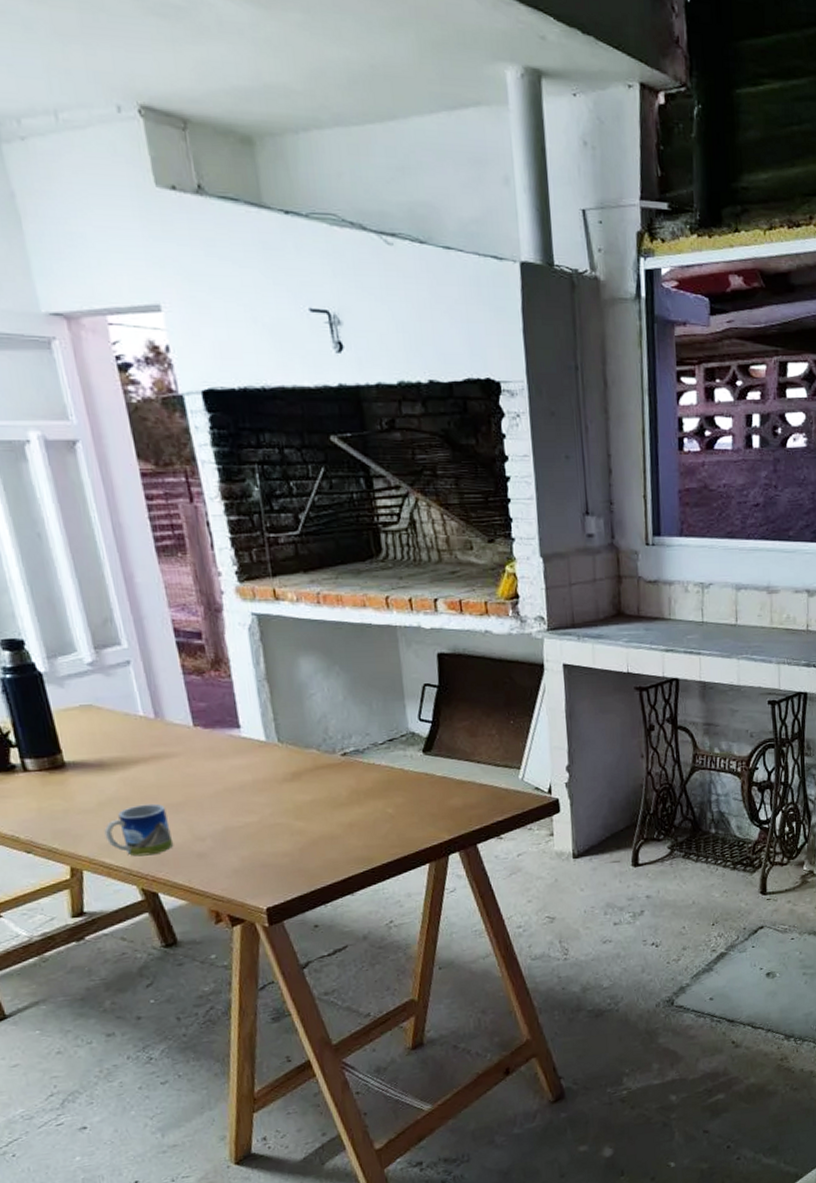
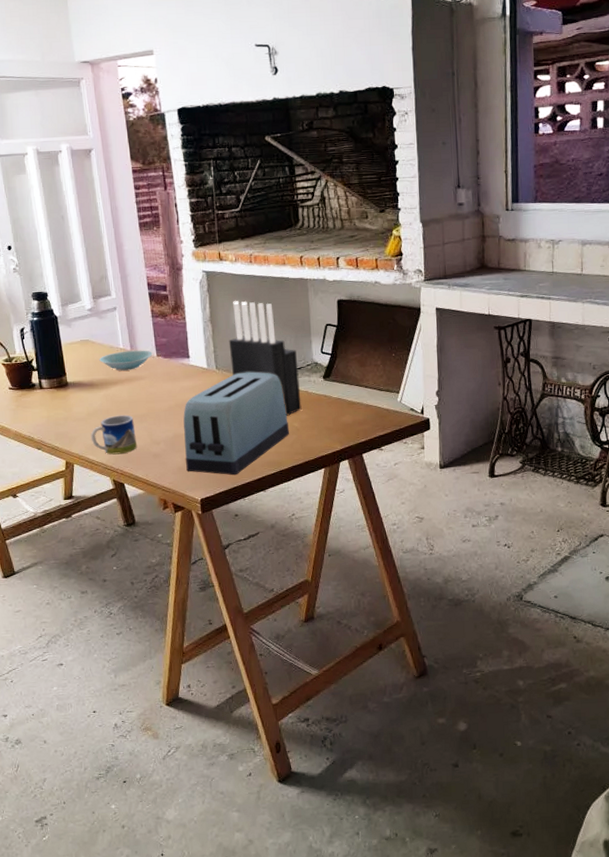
bowl: none [109,718,188,746] -> present [99,350,153,371]
toaster: none [235,745,382,877] -> present [183,372,290,476]
knife block: none [293,653,396,800] -> present [228,301,302,416]

